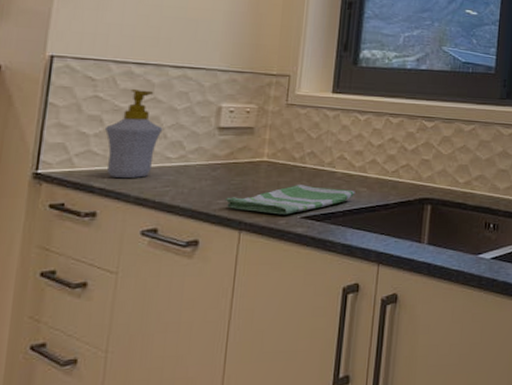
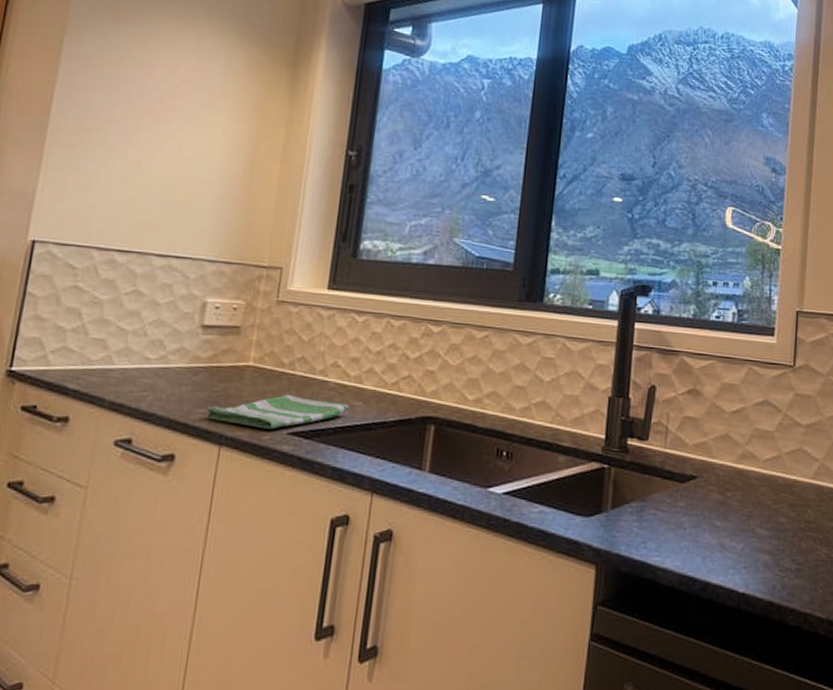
soap bottle: present [105,88,163,179] -> none [83,279,144,381]

